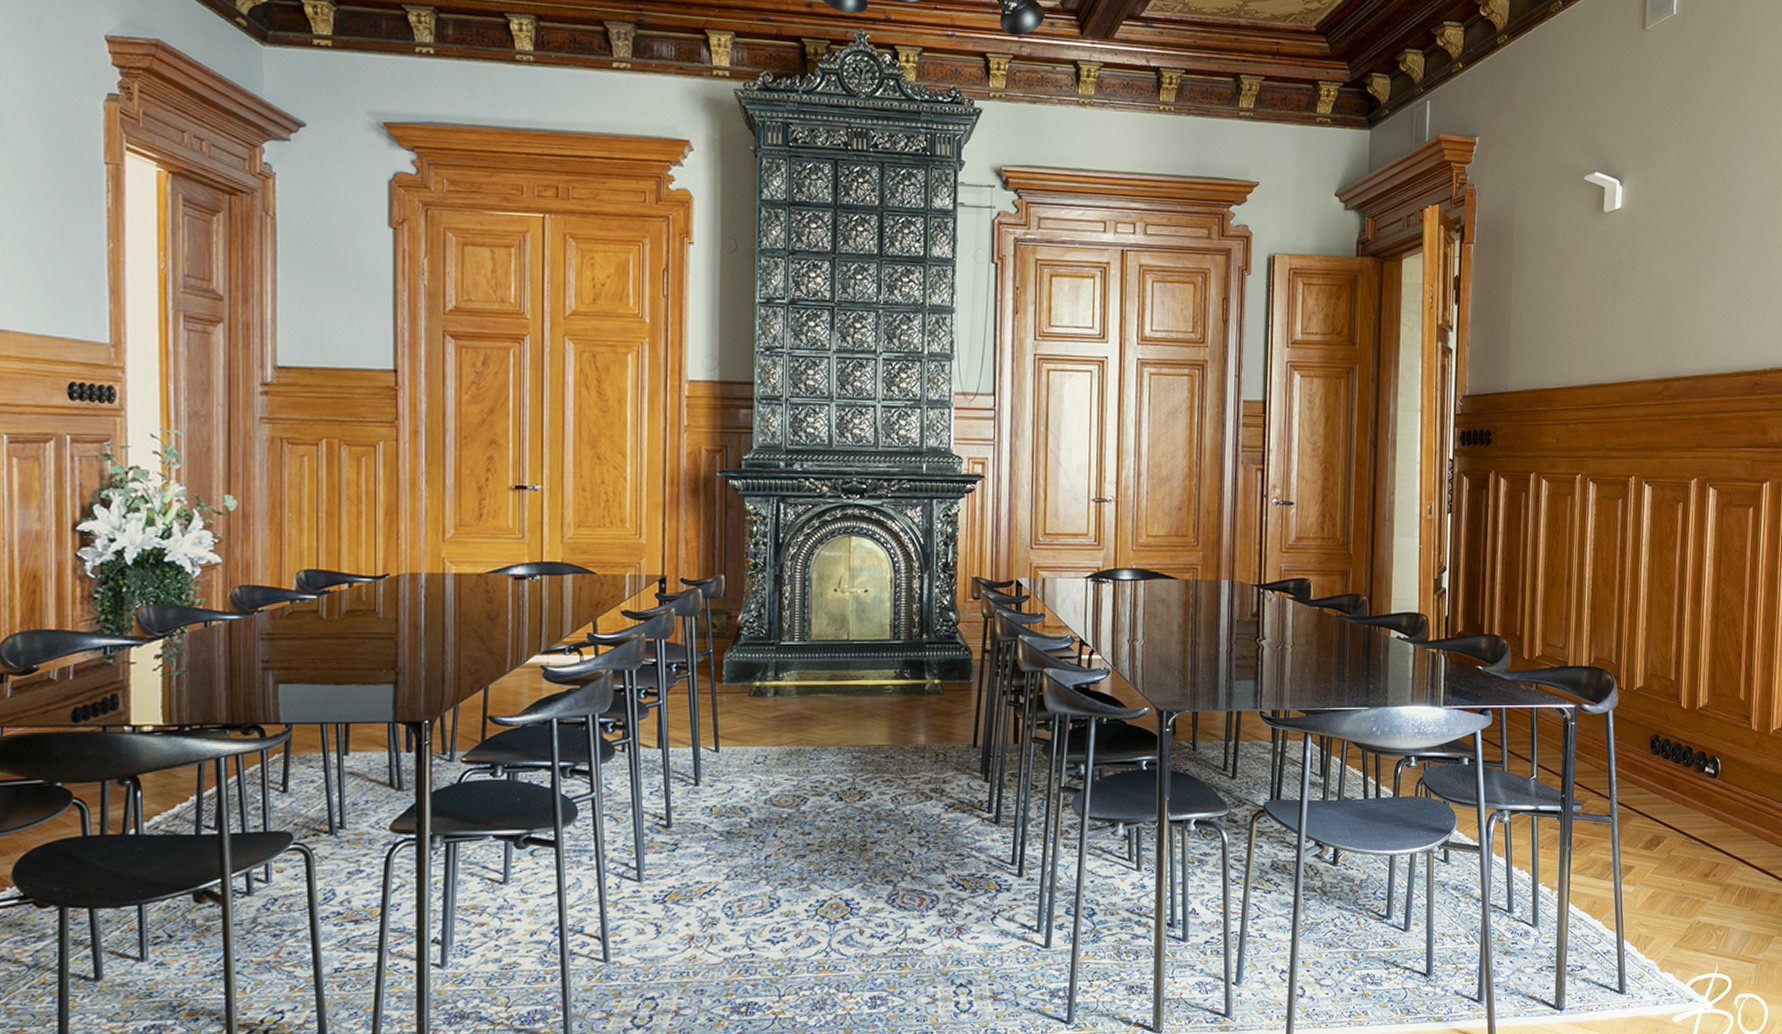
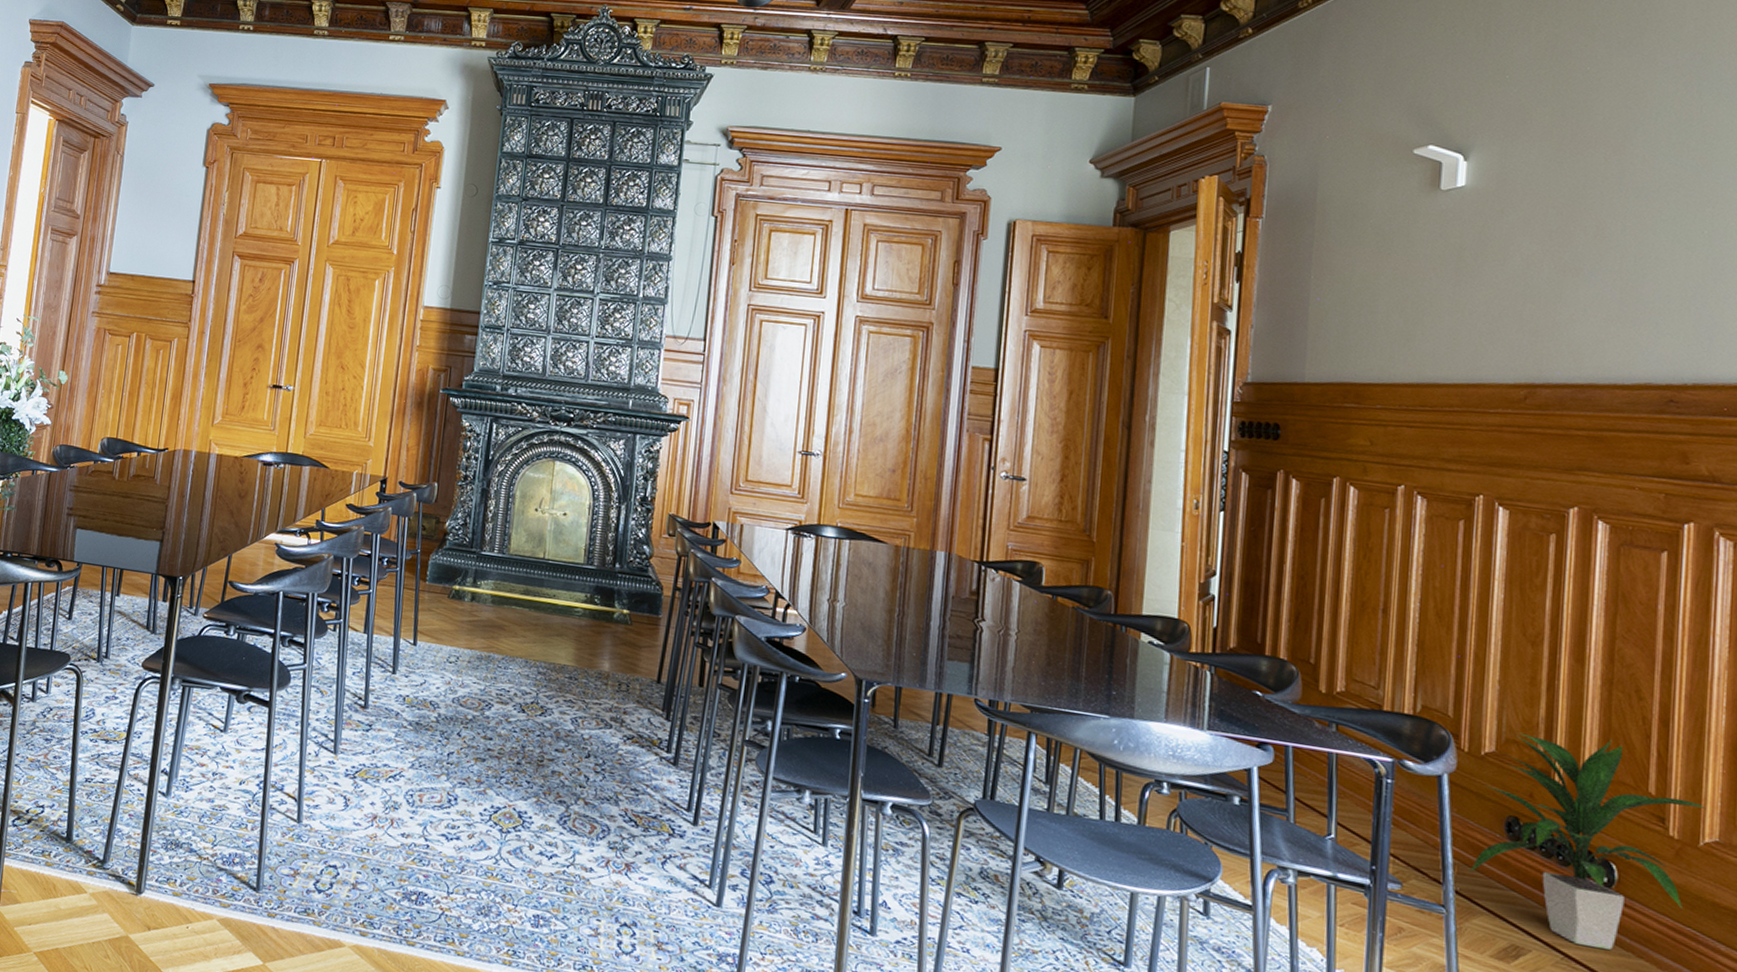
indoor plant: none [1627,661,1774,825] -> present [1469,732,1705,950]

